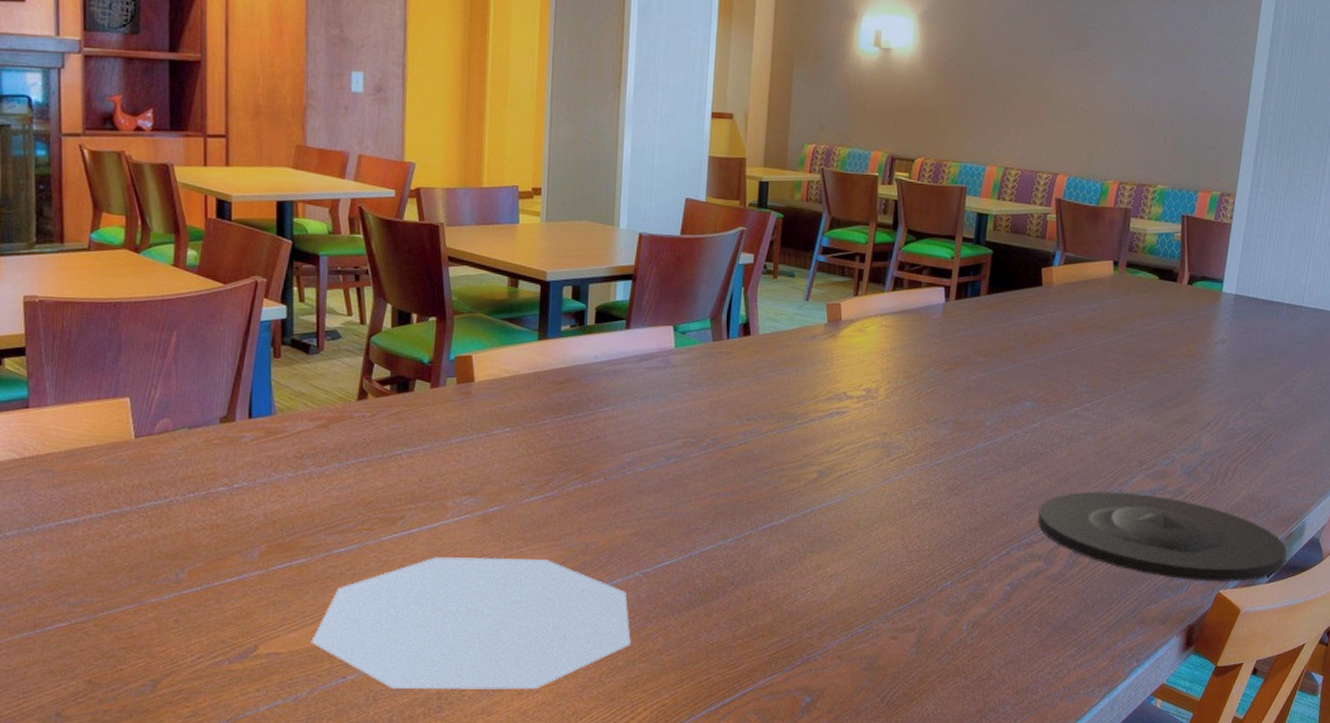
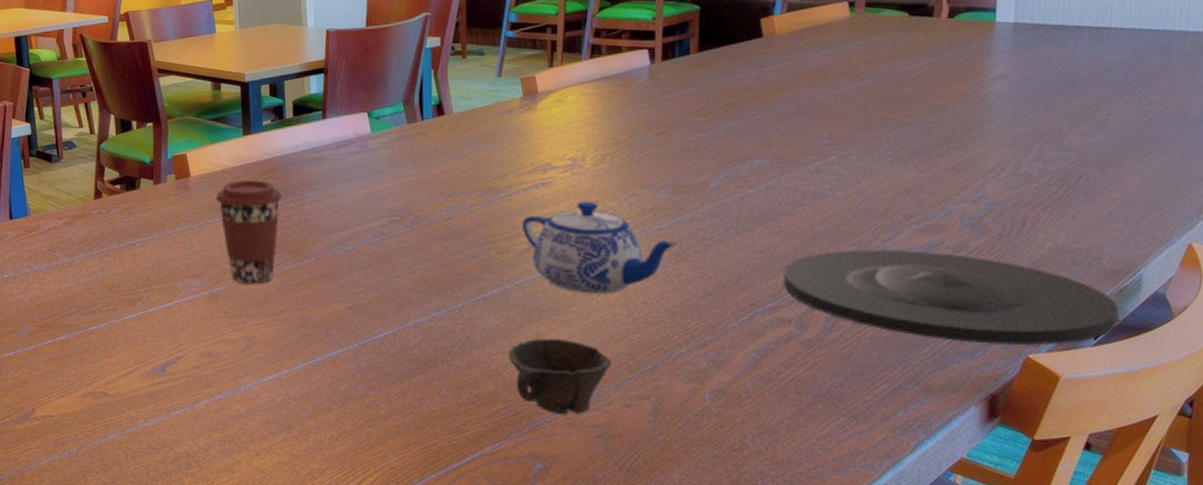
plate: present [311,557,631,690] -> none [76,332,356,451]
coffee cup: none [500,389,574,505] -> present [215,180,282,284]
cup: none [789,569,884,647] -> present [509,338,612,415]
teapot: none [814,432,953,526] -> present [522,201,678,294]

